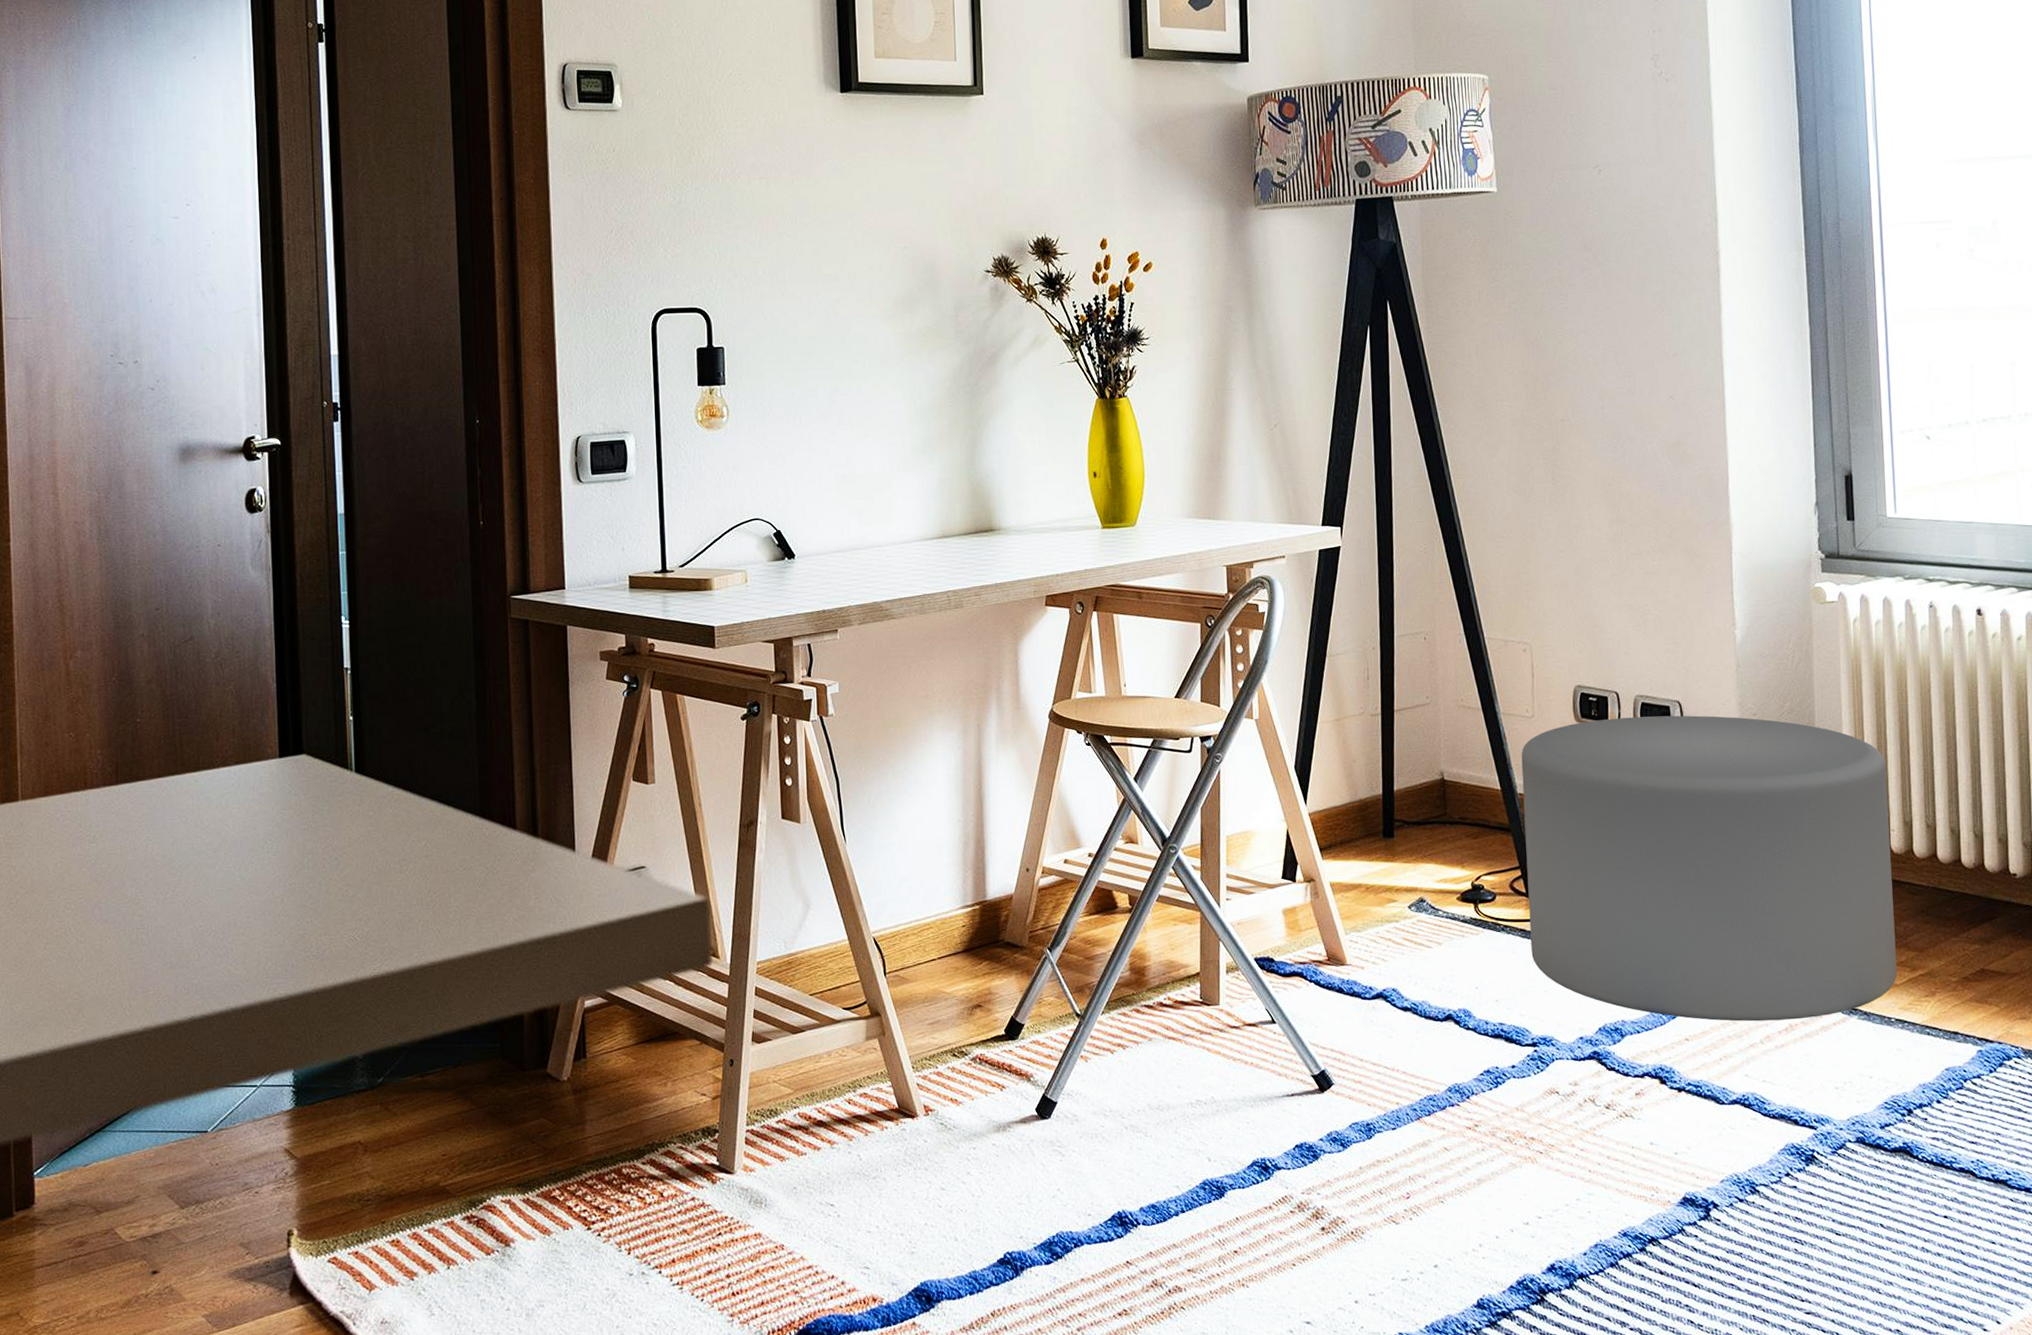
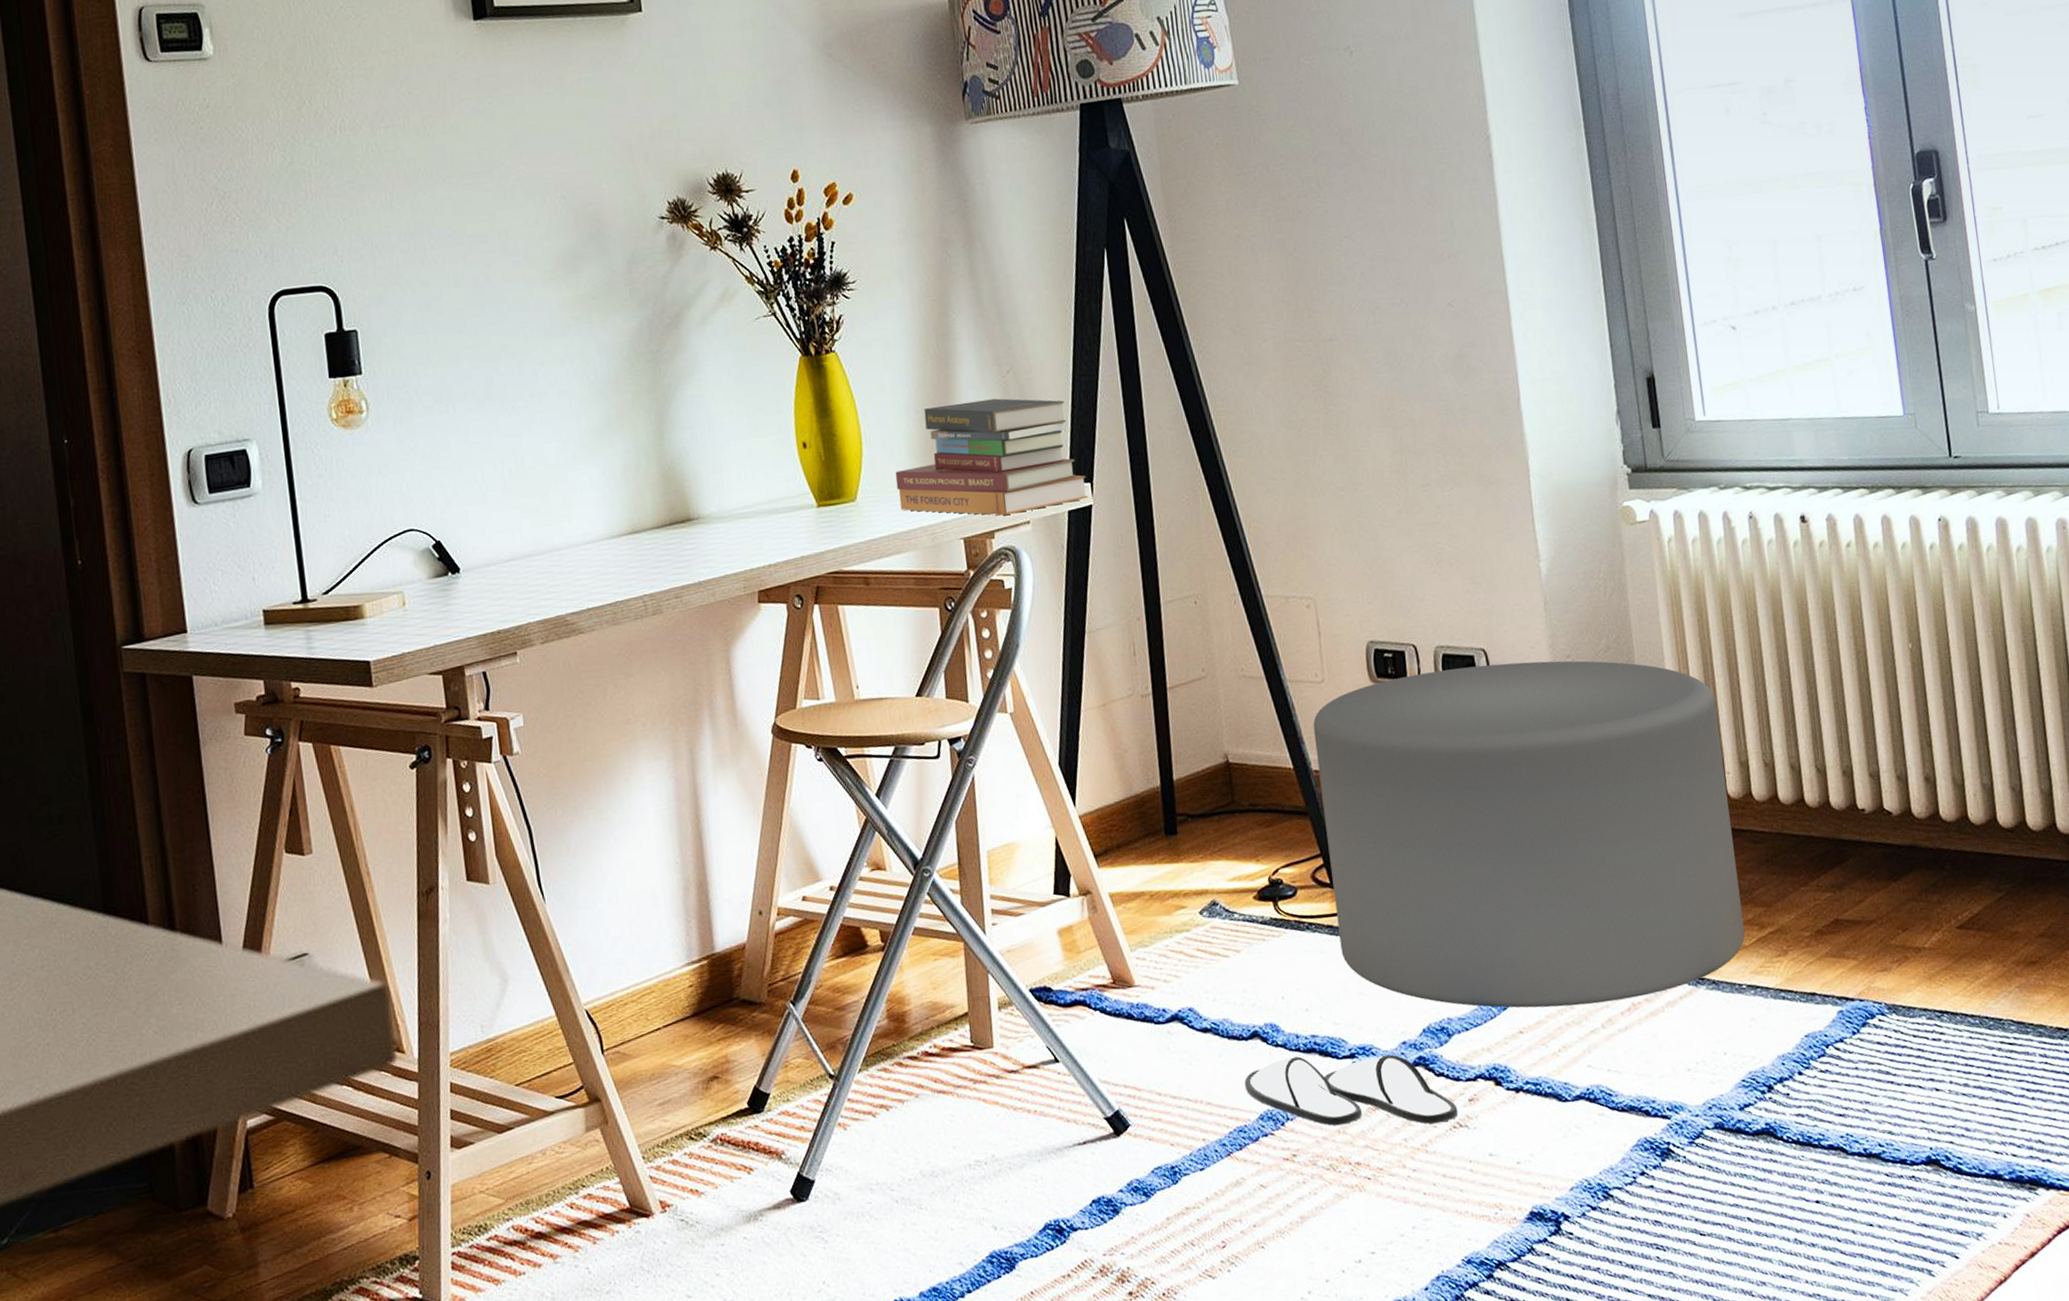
books: none [1171,448,1338,549] -> present [895,398,1088,516]
slippers: none [1436,1040,1625,1112] -> present [1244,1054,1459,1126]

